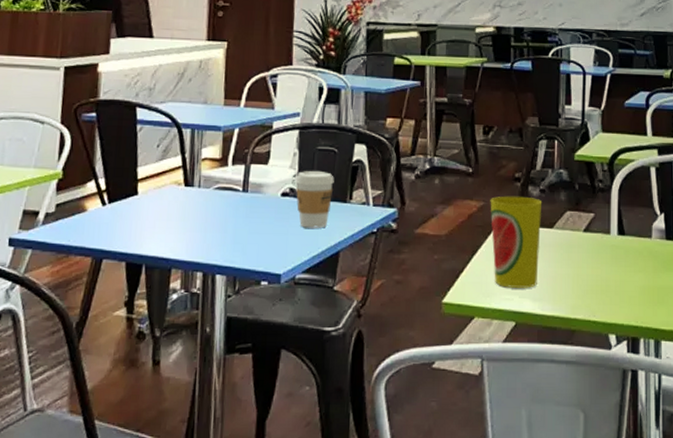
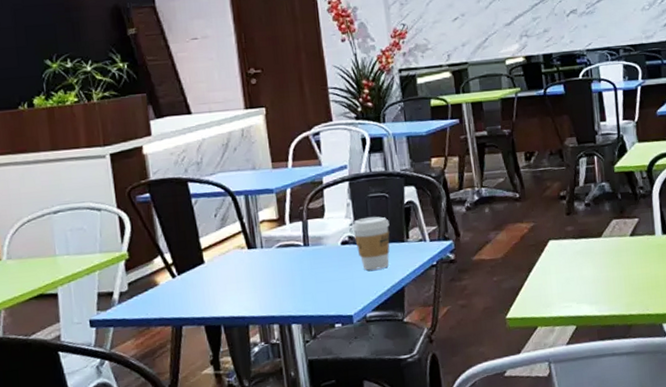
cup: present [490,196,543,288] -> none [539,212,592,297]

